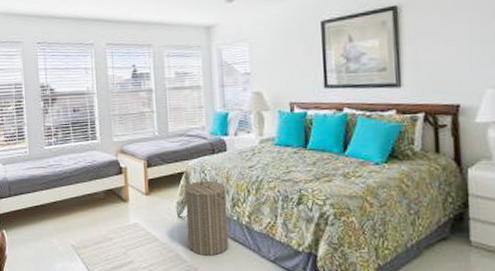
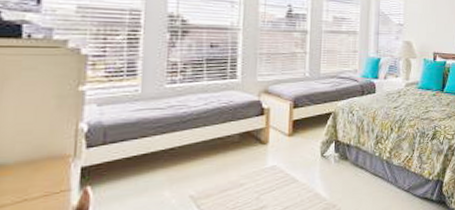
laundry hamper: present [185,177,229,256] -> none [329,117,372,193]

